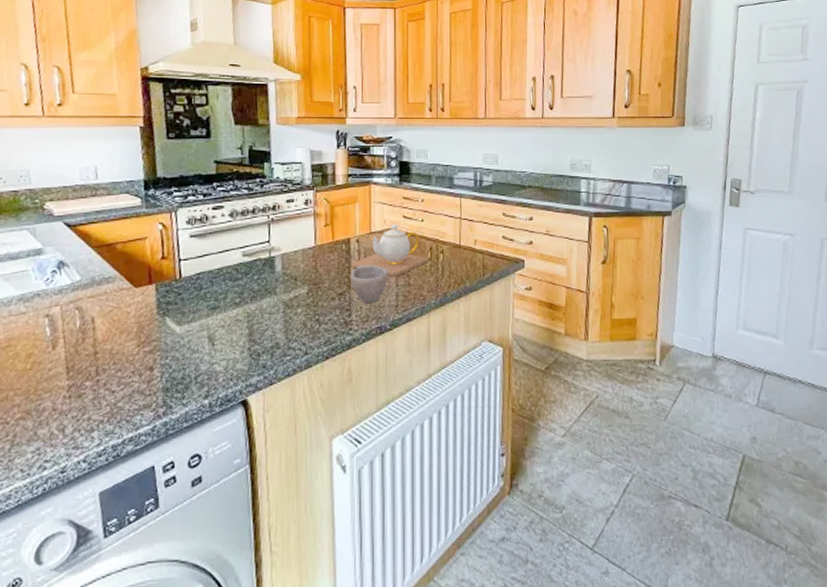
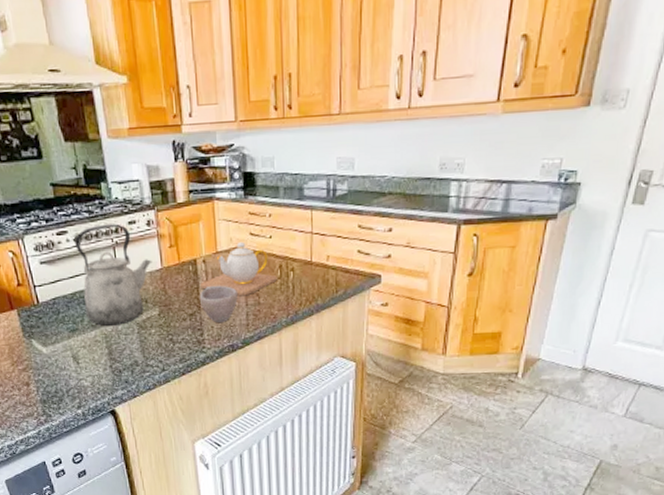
kettle: none [230,201,306,304] -> present [75,224,152,326]

